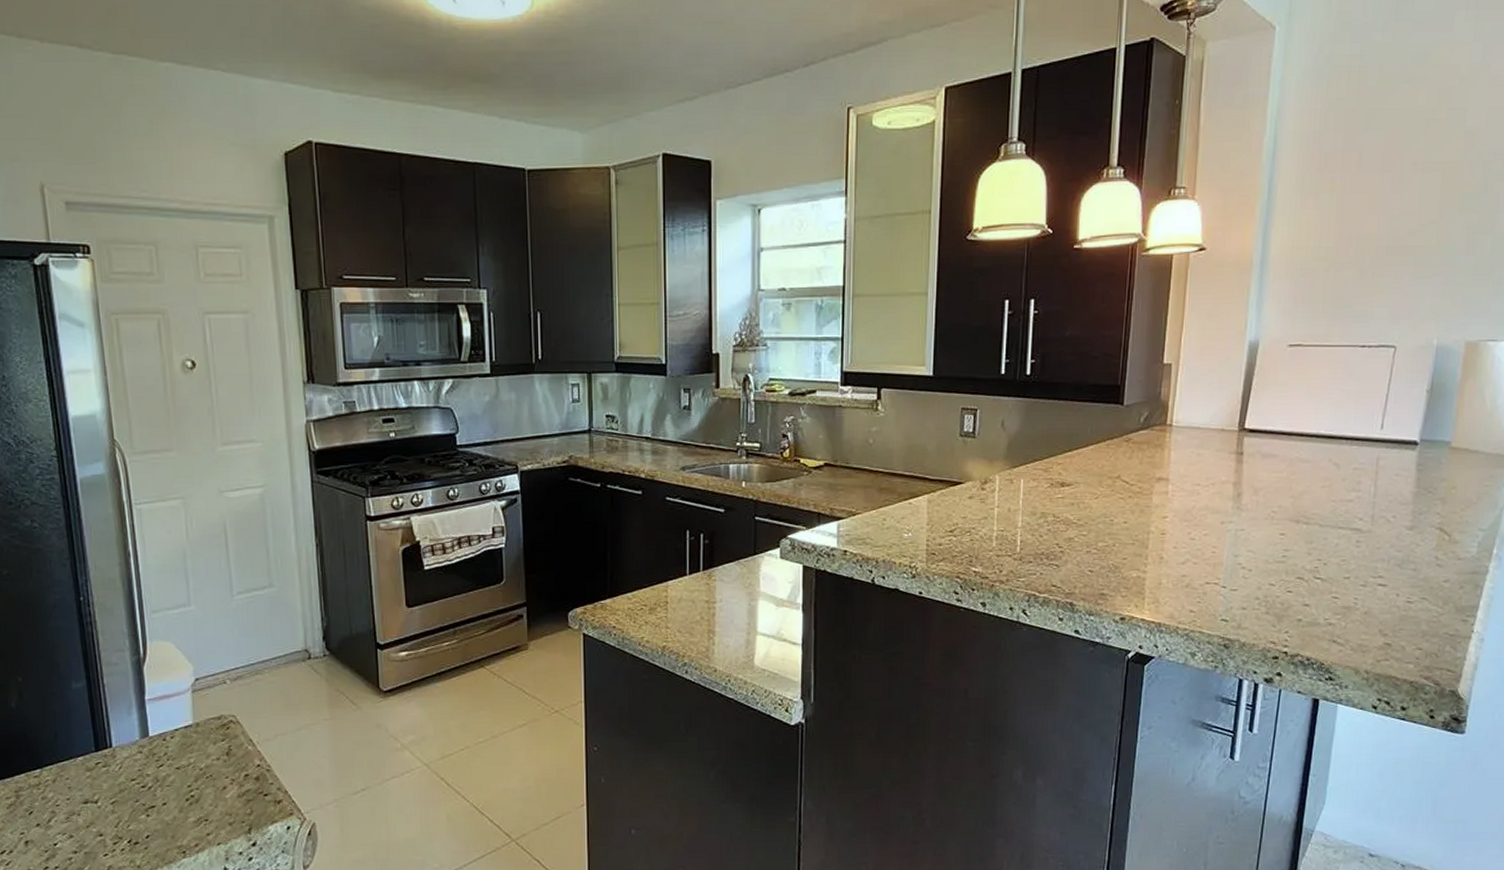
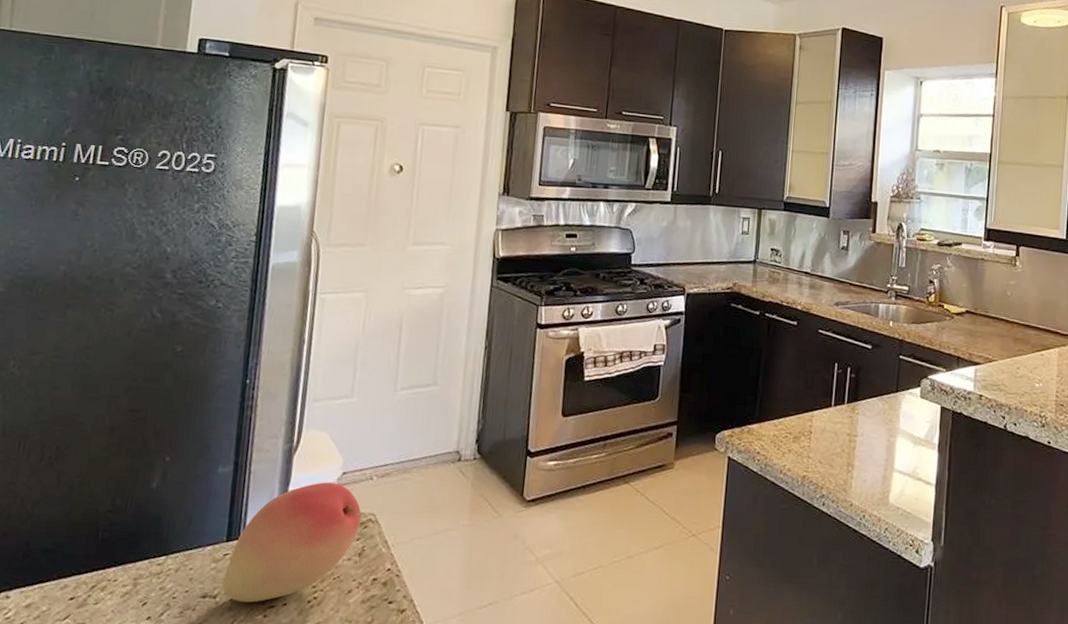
fruit: none [100,689,222,805] -> present [222,482,362,603]

